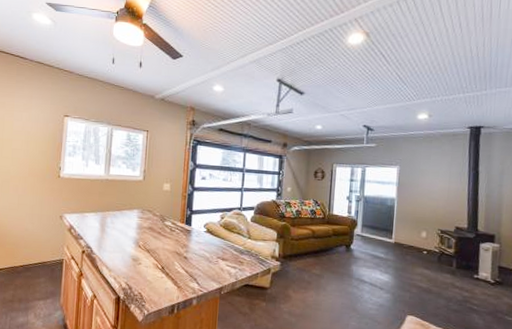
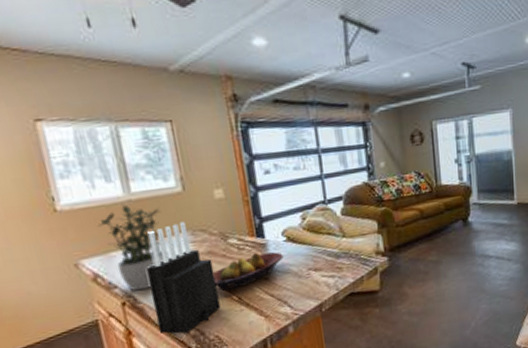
potted plant: none [83,181,125,245] -> present [98,204,170,291]
knife block: none [101,201,150,286] -> present [146,221,221,334]
fruit bowl: none [148,235,202,261] -> present [213,251,284,292]

